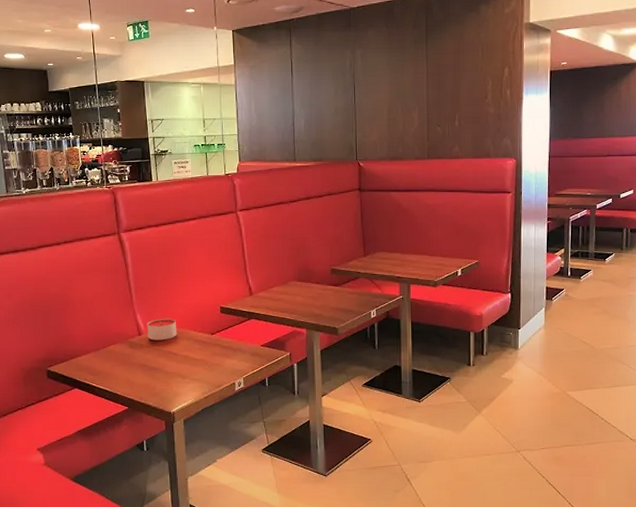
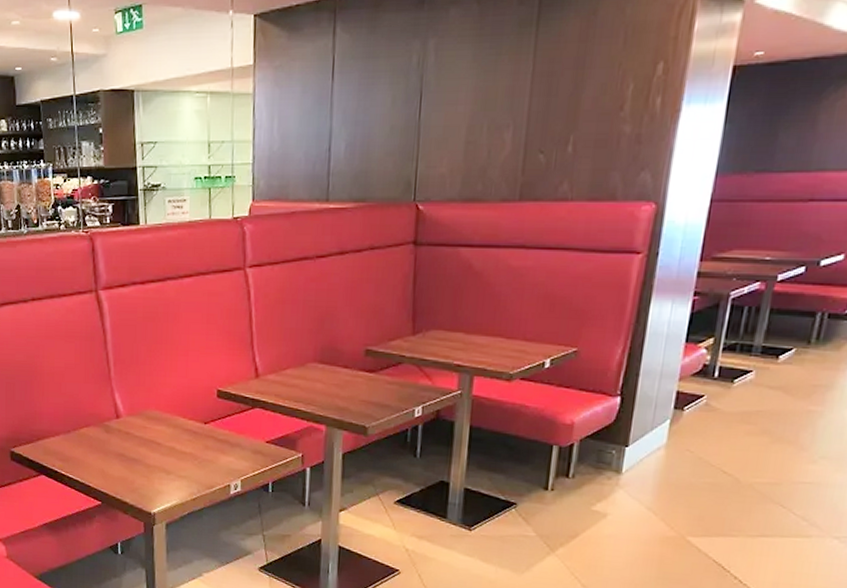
candle: present [147,318,177,341] -> none [126,399,163,427]

